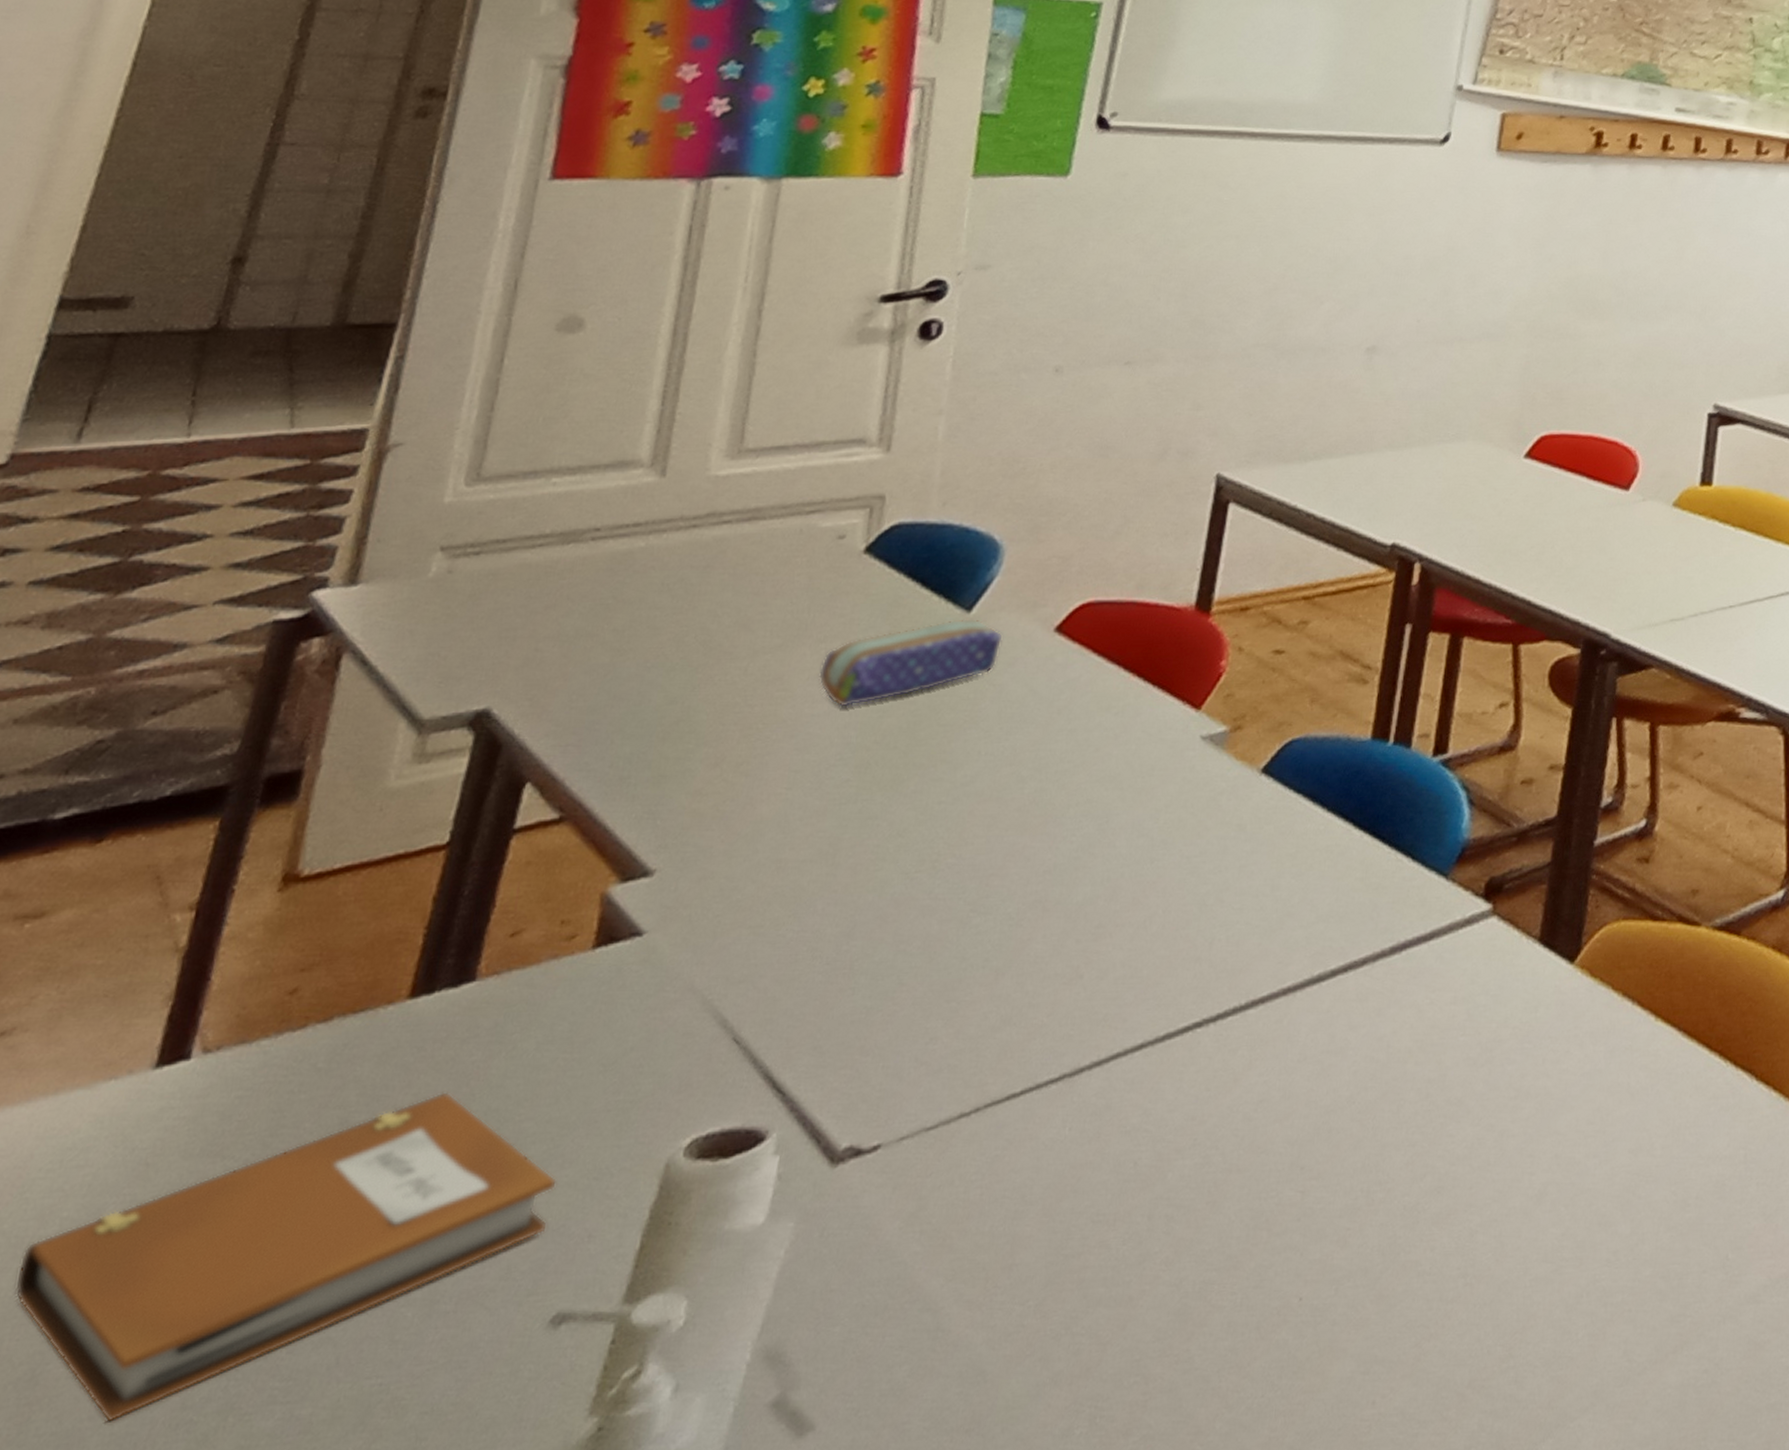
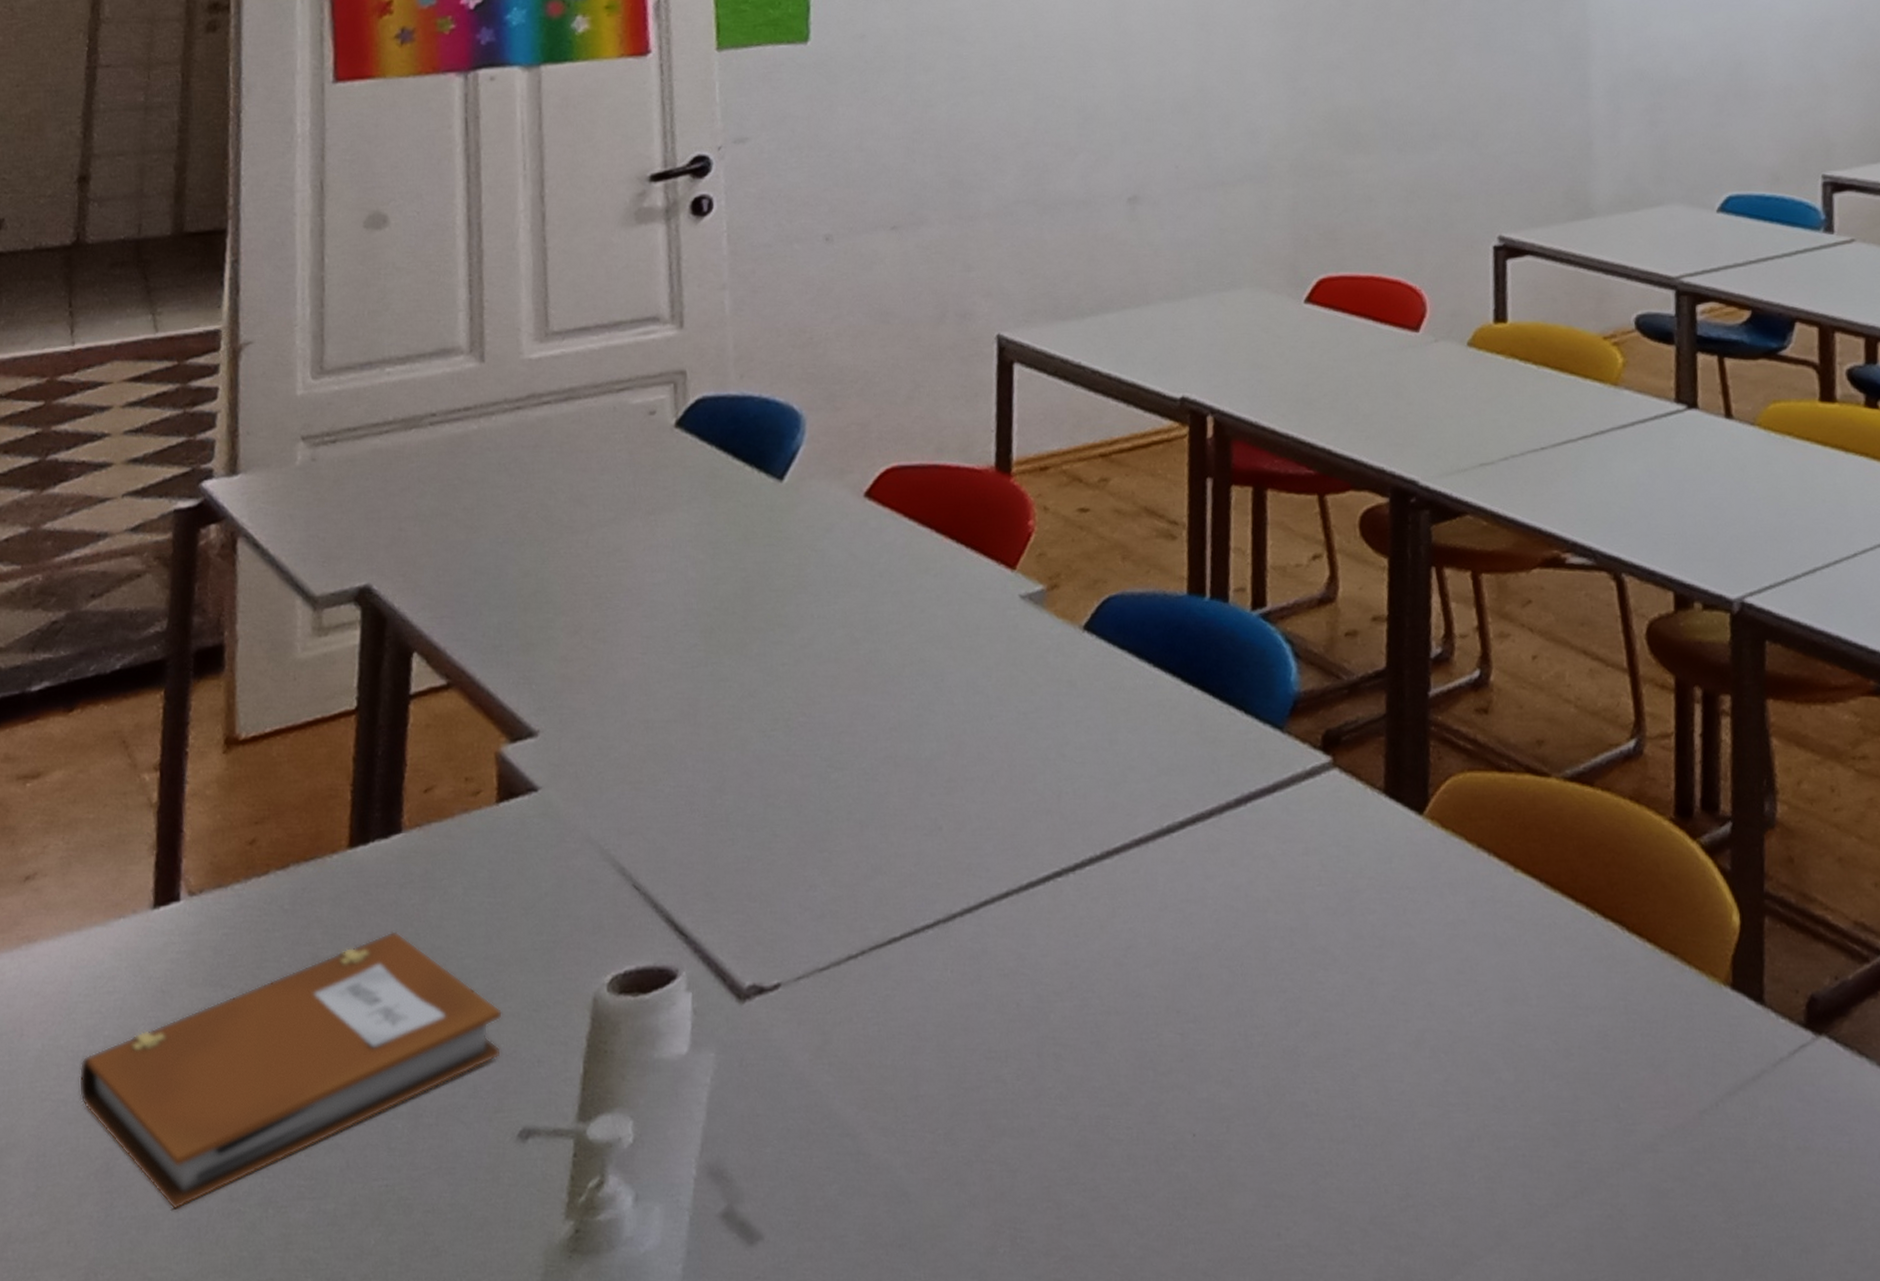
pencil case: present [819,617,1003,707] -> none [653,486,817,576]

